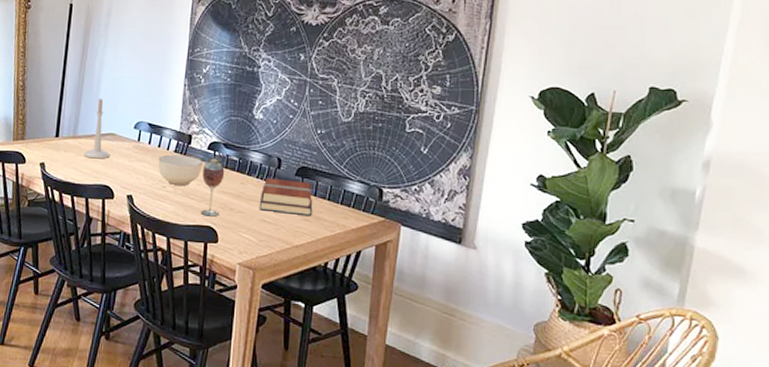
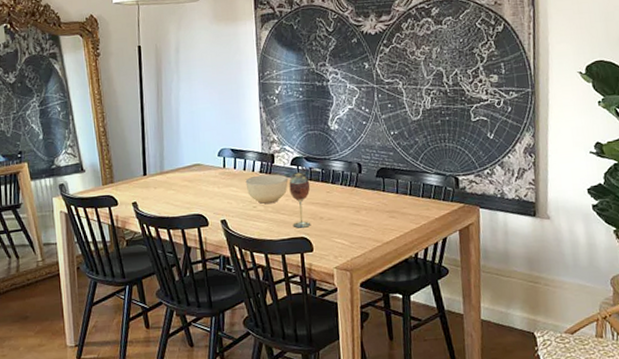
candlestick: present [84,99,110,159] -> none [173,132,199,191]
books: present [259,177,313,216] -> none [346,181,397,215]

